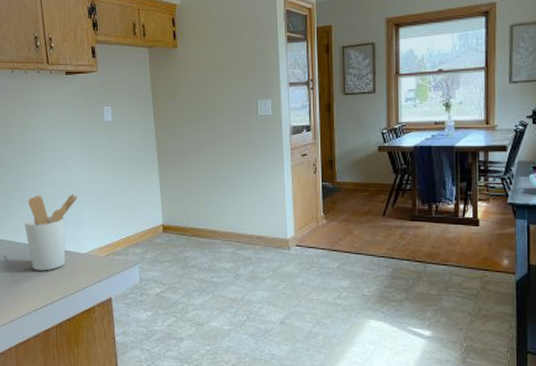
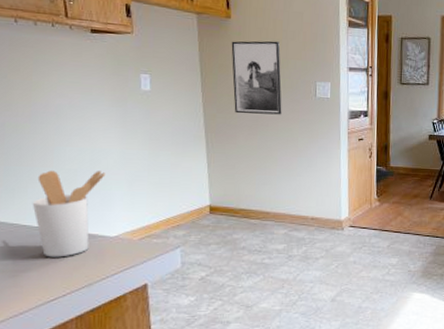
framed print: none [178,64,225,136] -> present [231,41,282,115]

